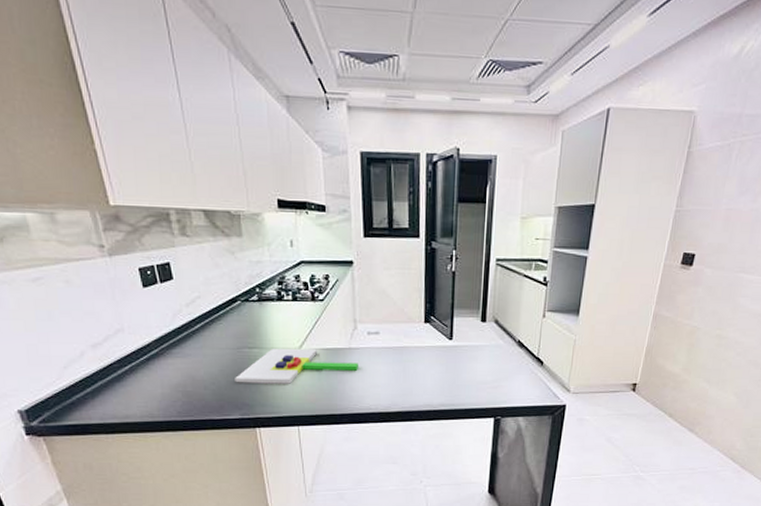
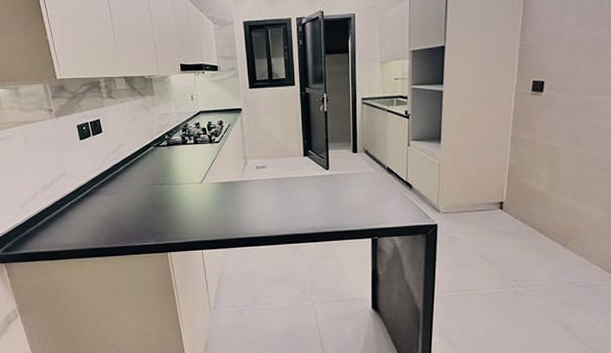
chopping board: present [235,348,358,384] -> none [150,183,250,214]

